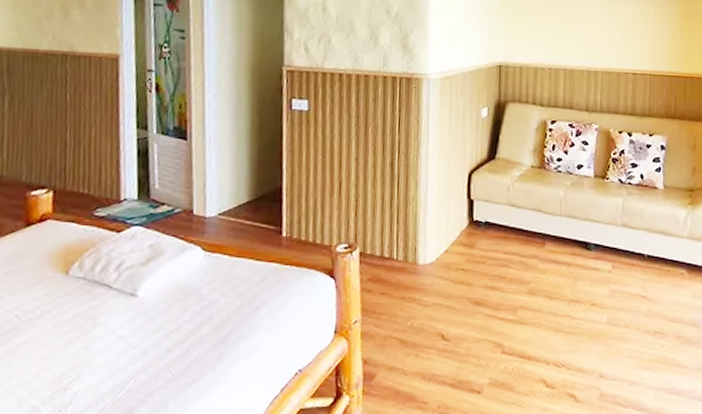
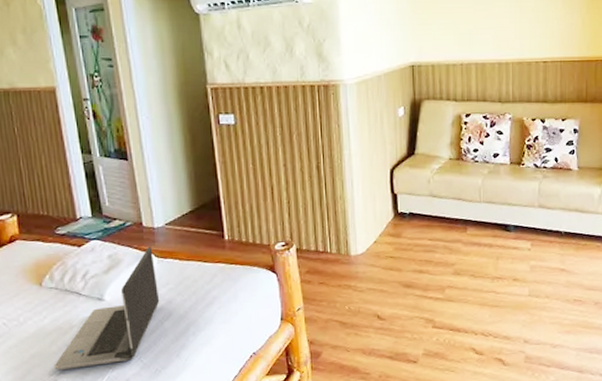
laptop computer: none [66,237,201,376] -> present [54,246,160,370]

